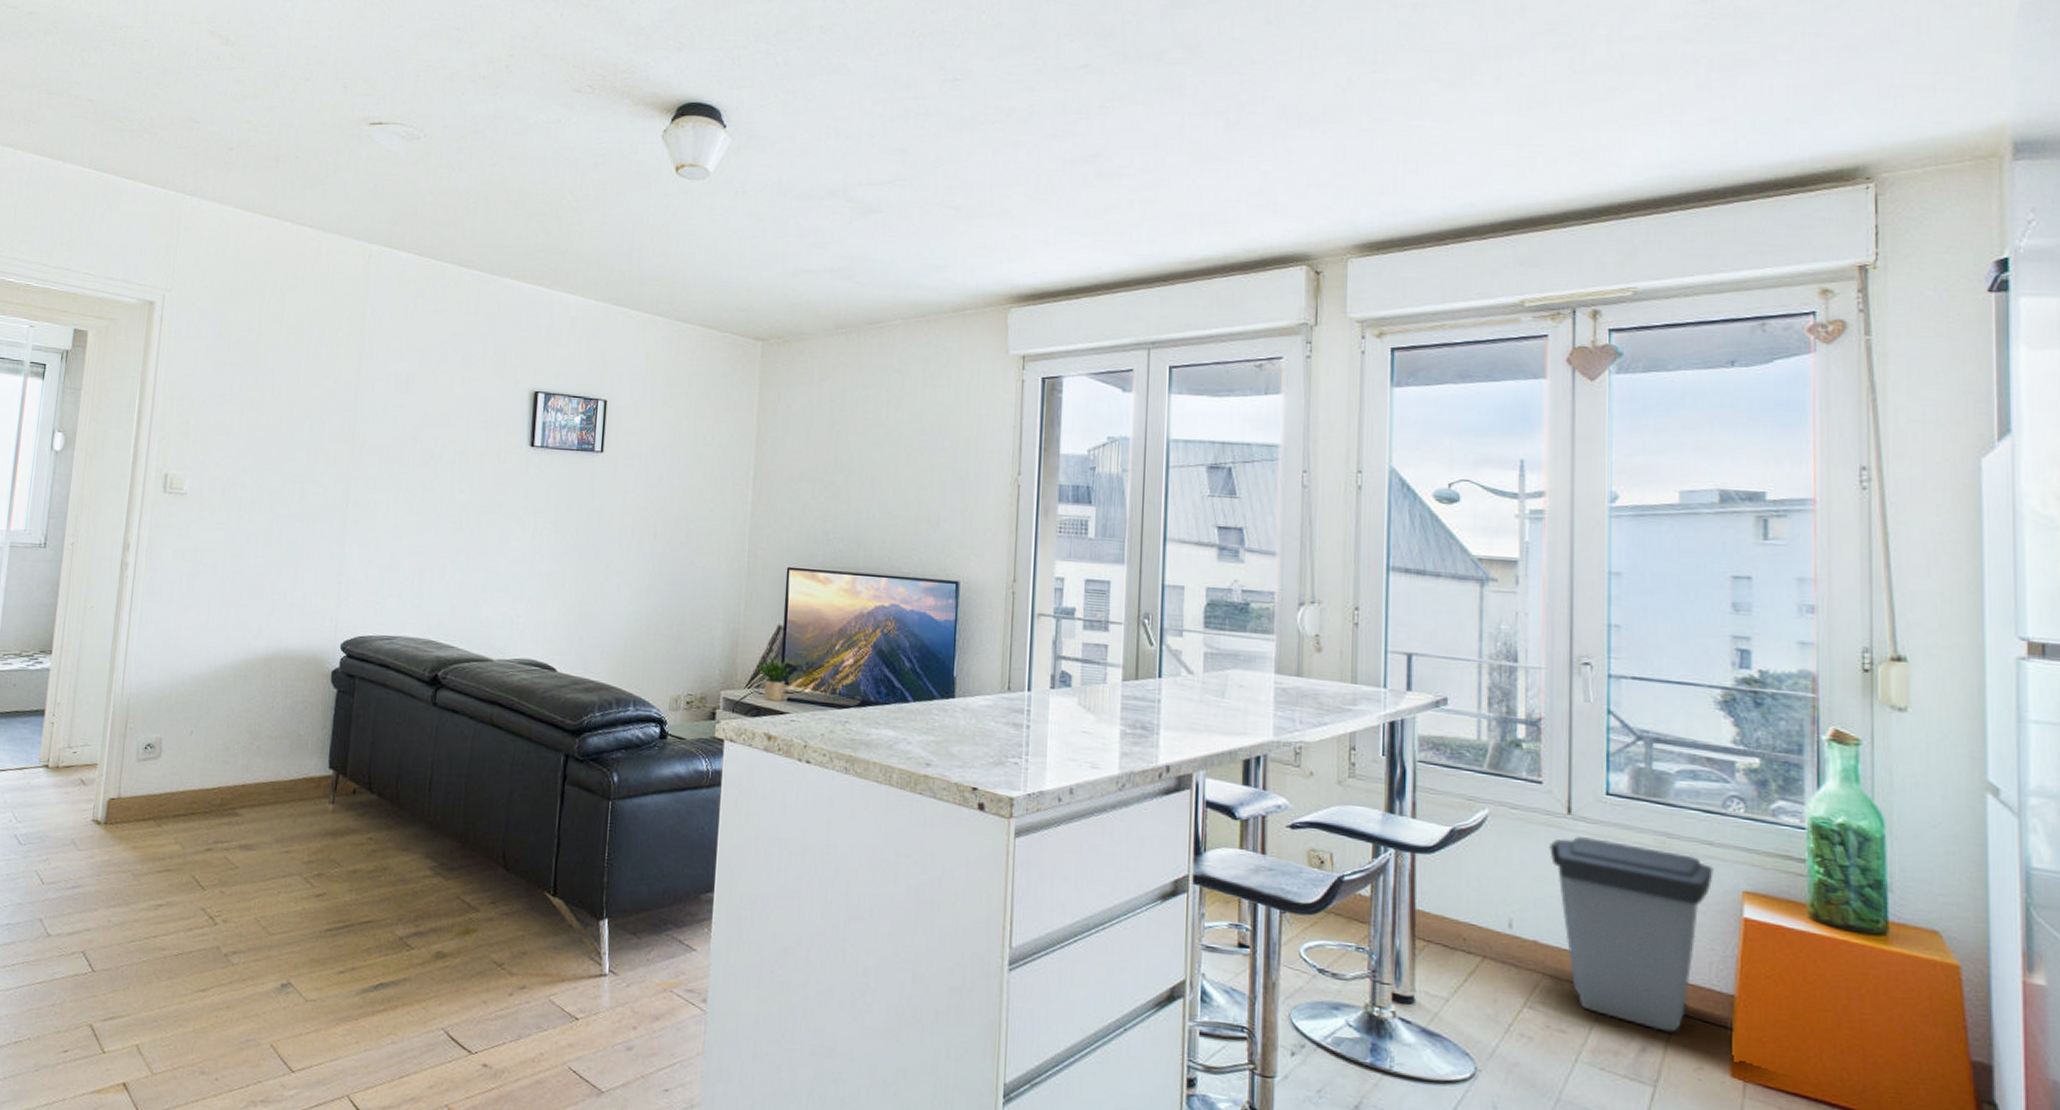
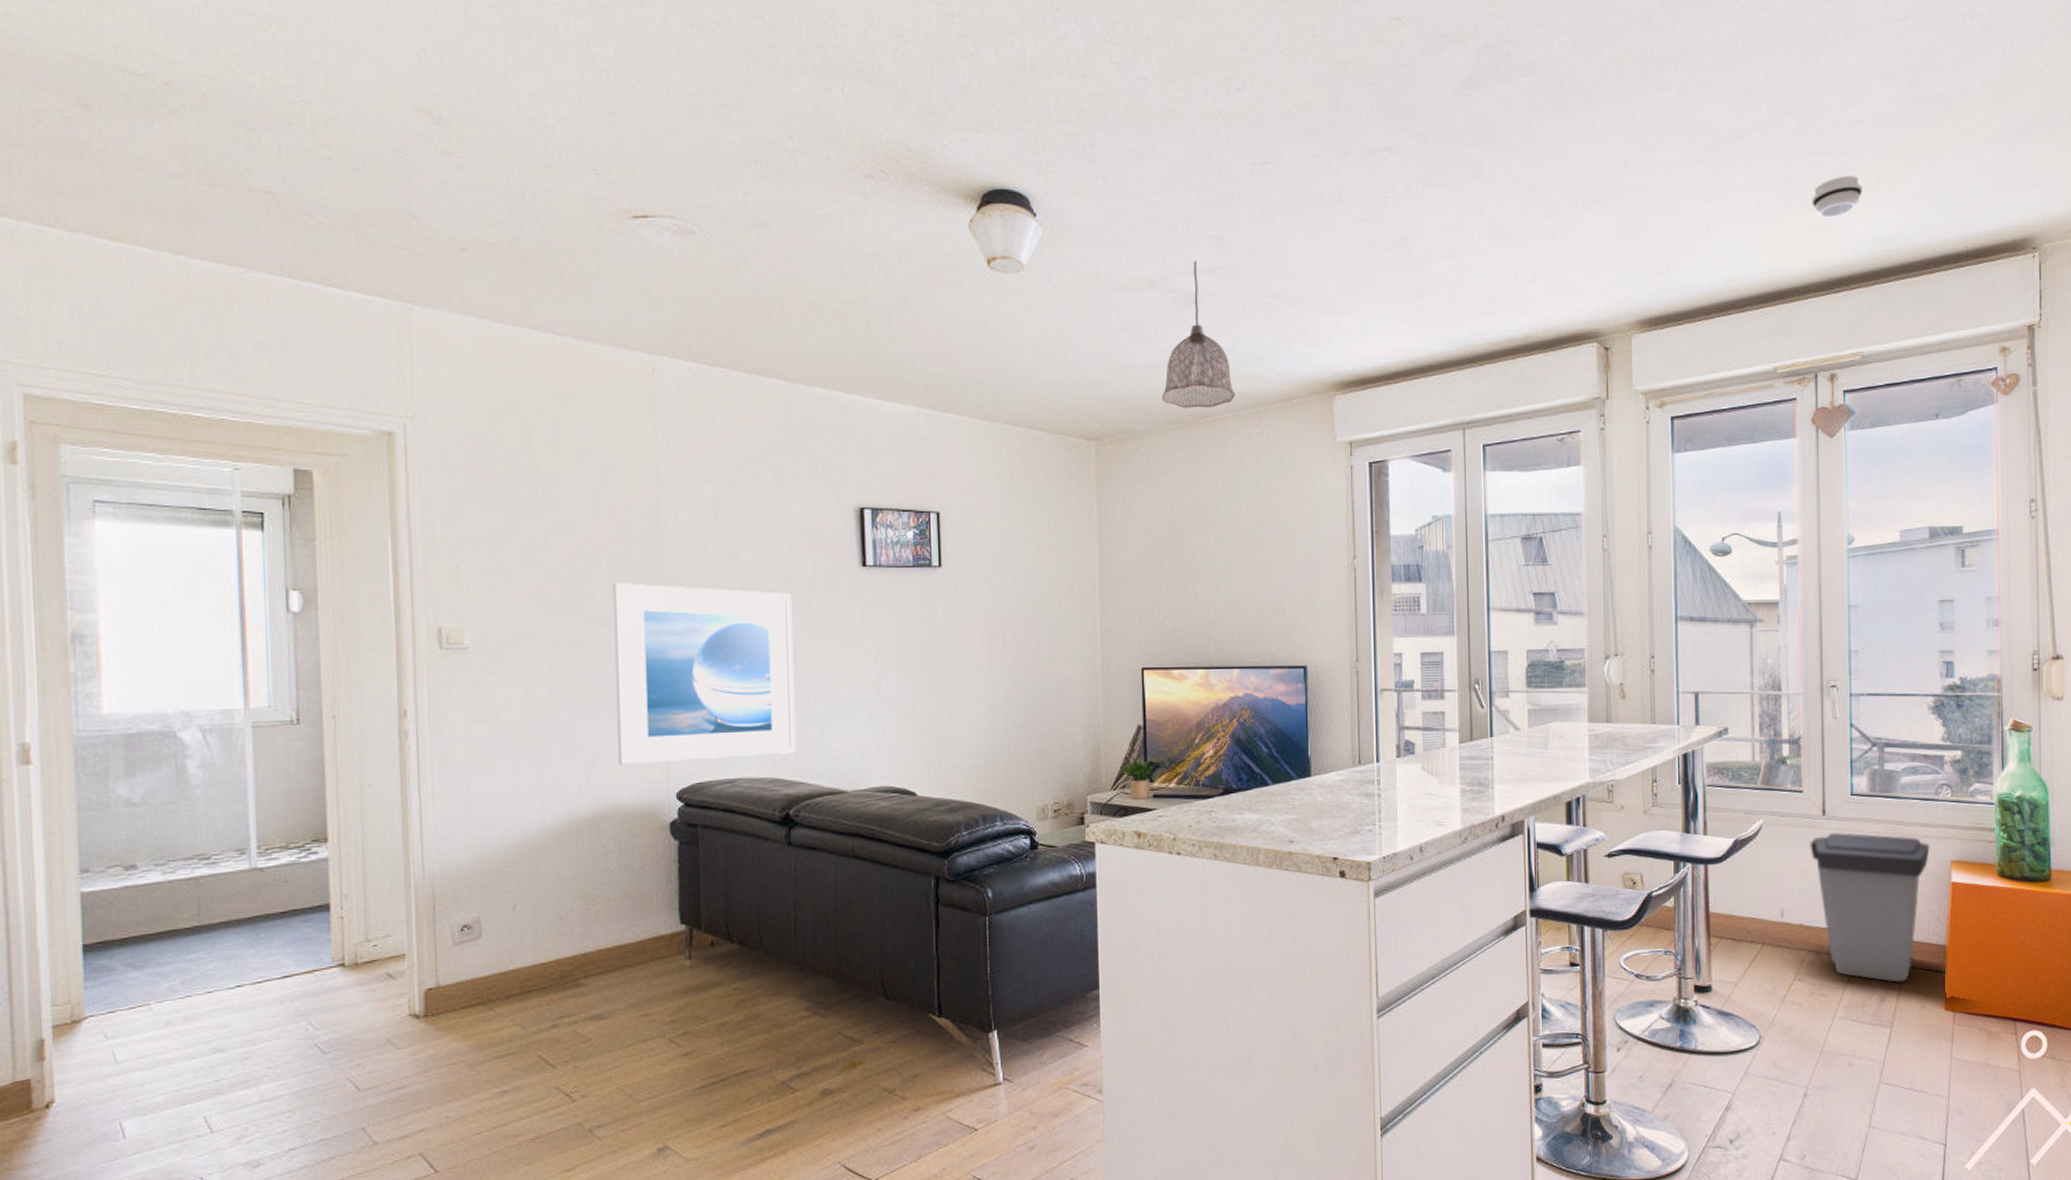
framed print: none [296,445,465,618] -> present [613,583,797,765]
pendant lamp: none [832,172,907,315] -> present [1162,261,1235,408]
smoke detector: none [1574,96,1639,141] -> present [1812,176,1862,218]

